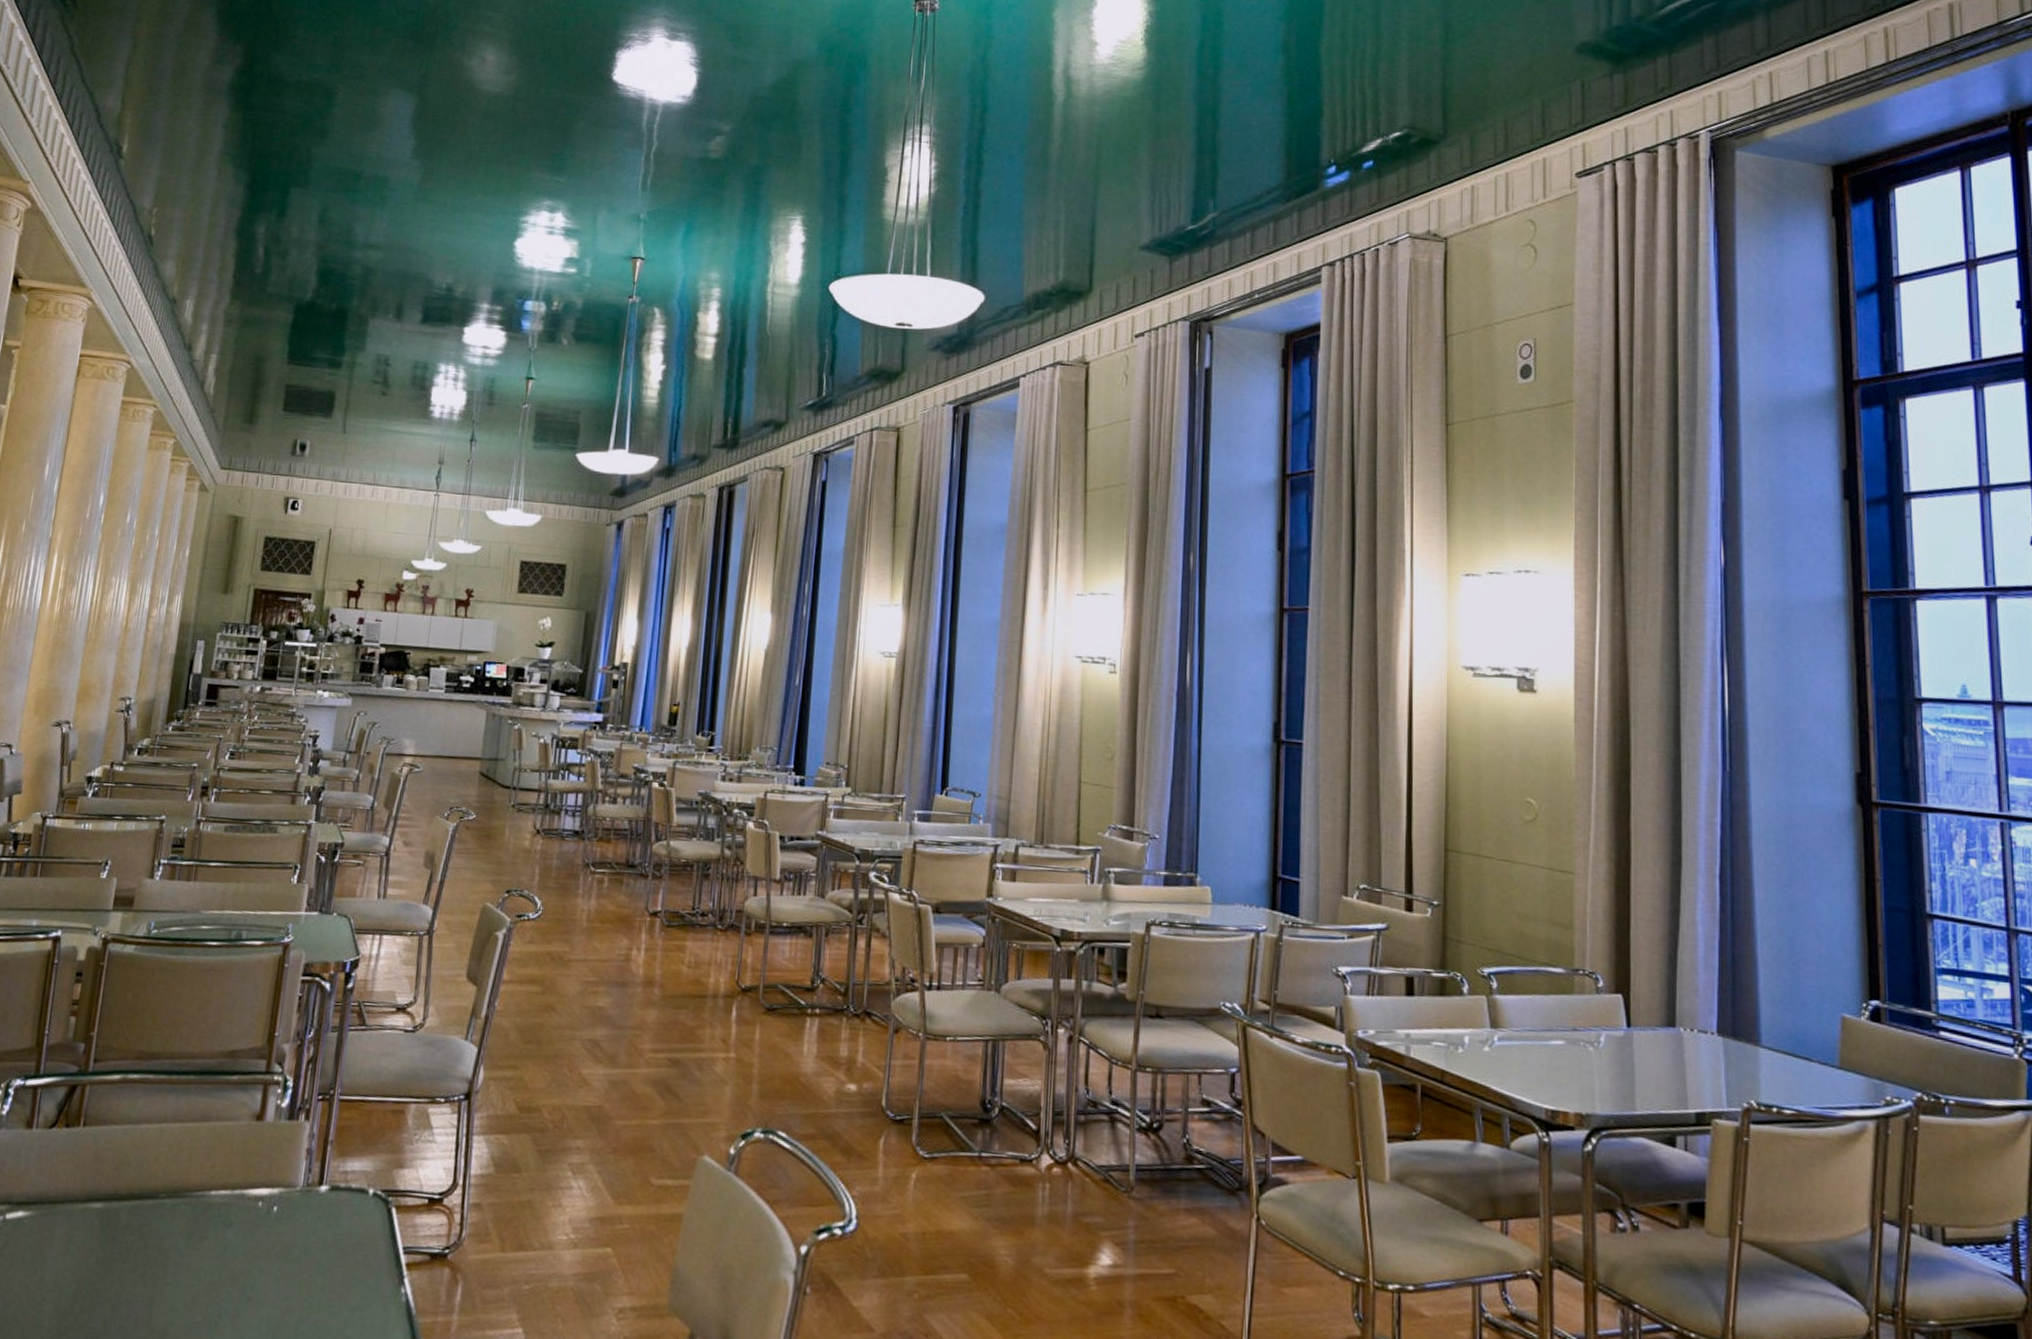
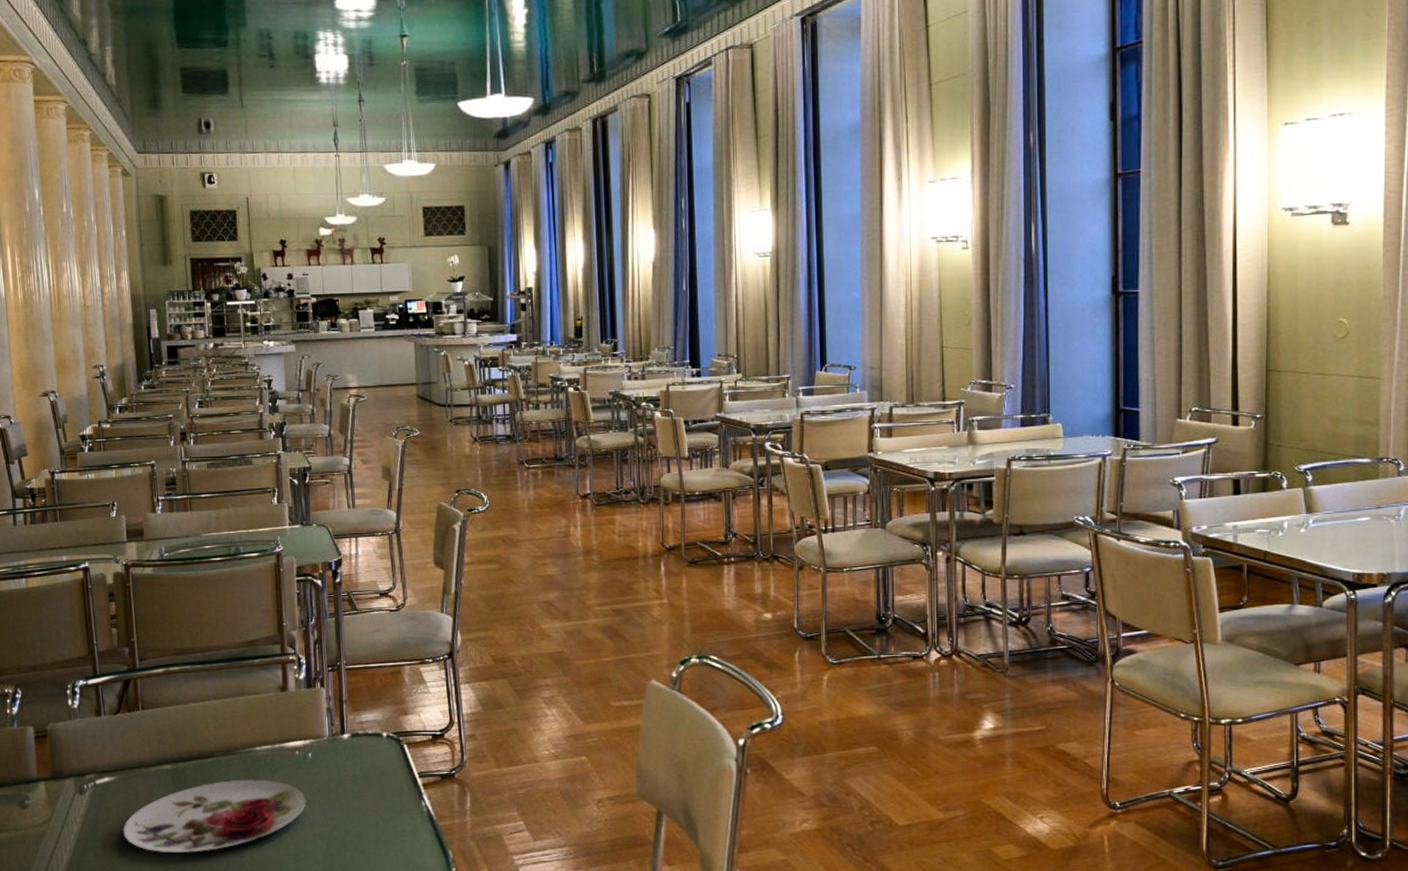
plate: none [24,1232,260,1327] -> present [123,778,306,854]

